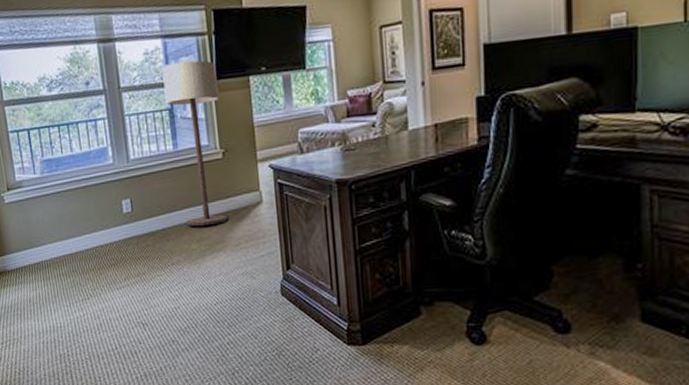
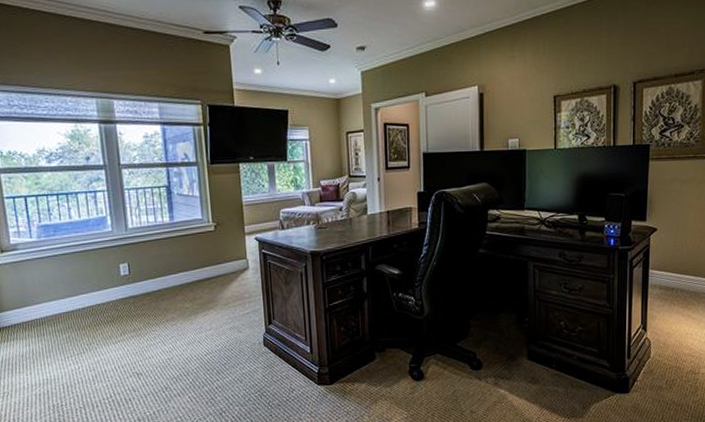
floor lamp: present [162,60,228,226] -> none [160,146,218,288]

